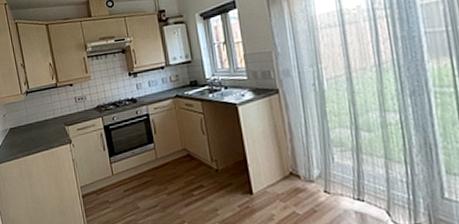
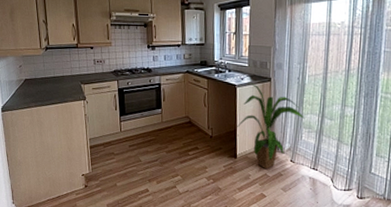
house plant: none [246,97,333,206] -> present [237,82,305,170]

